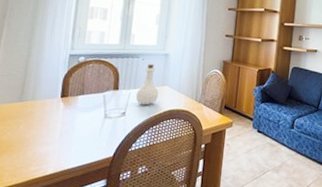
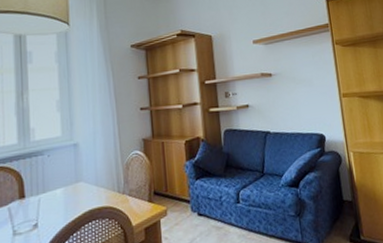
bottle: present [135,64,159,105] -> none [46,159,73,210]

